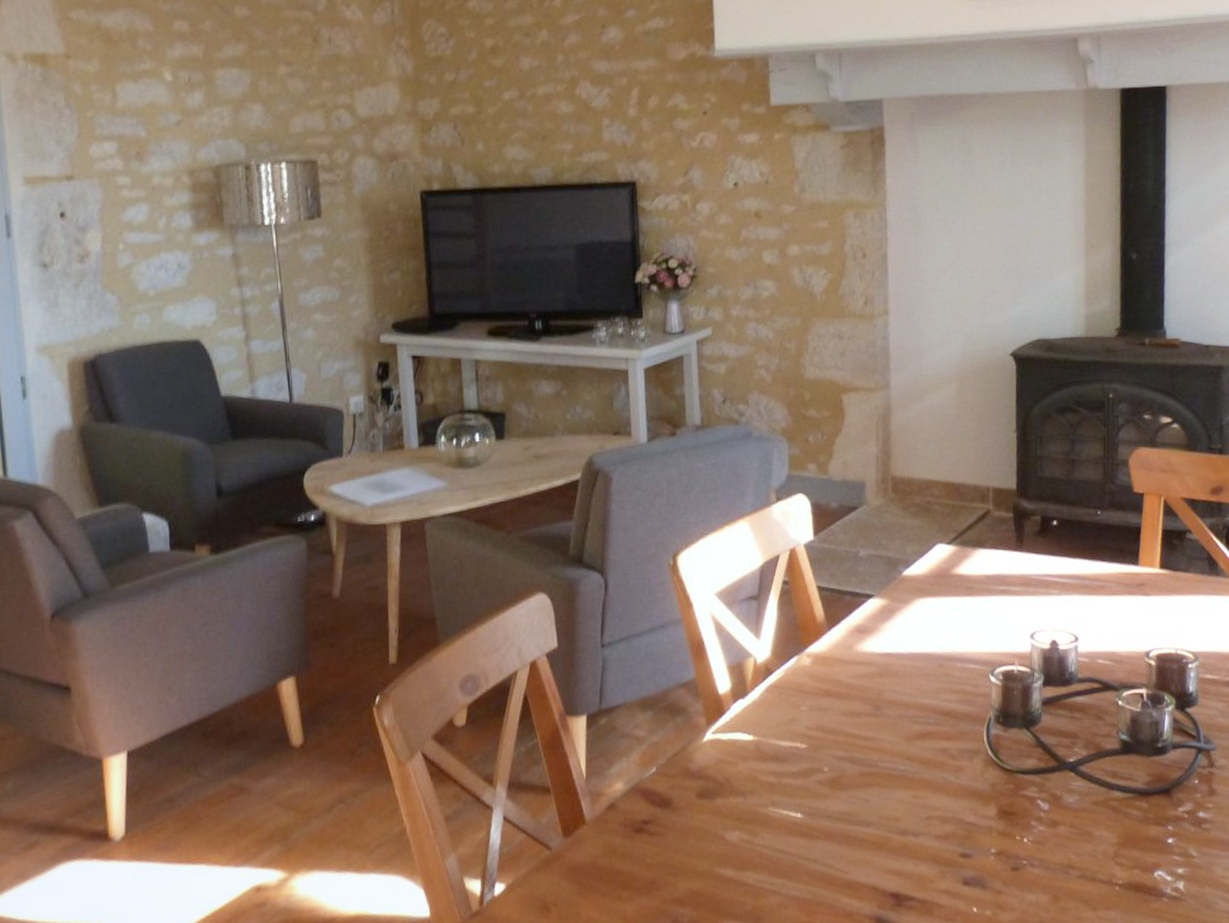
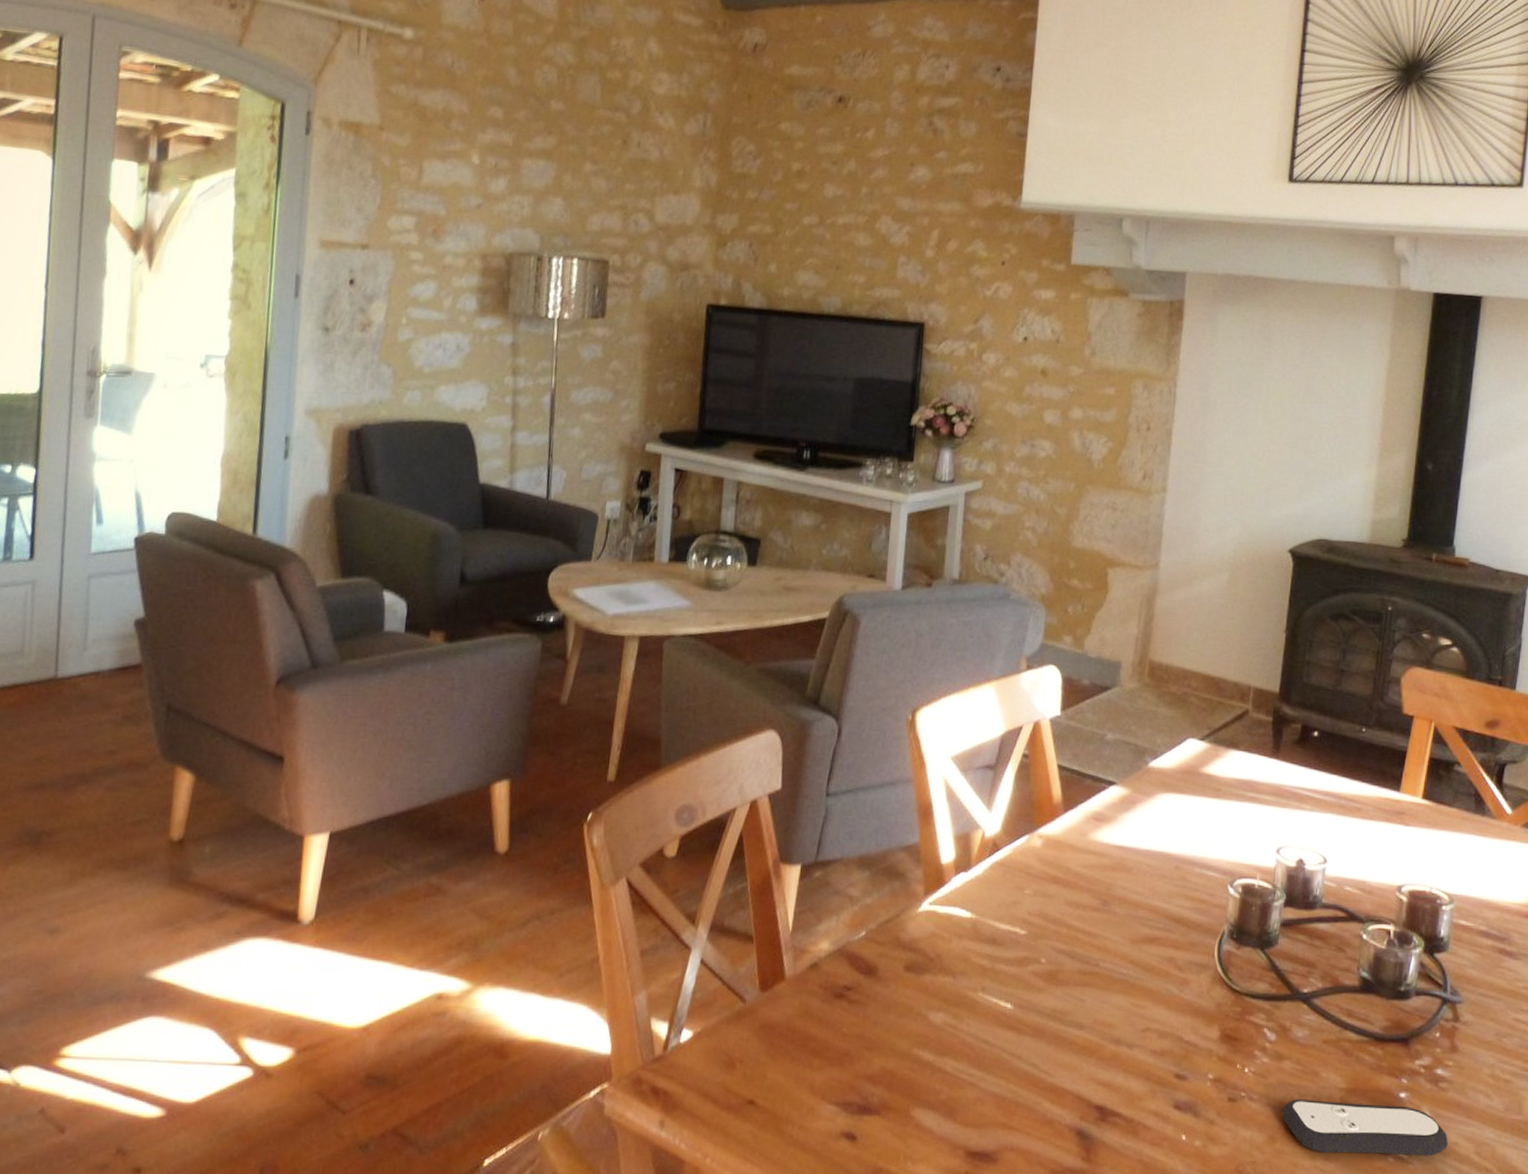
remote control: none [1062,850,1216,904] -> present [1282,1099,1448,1156]

